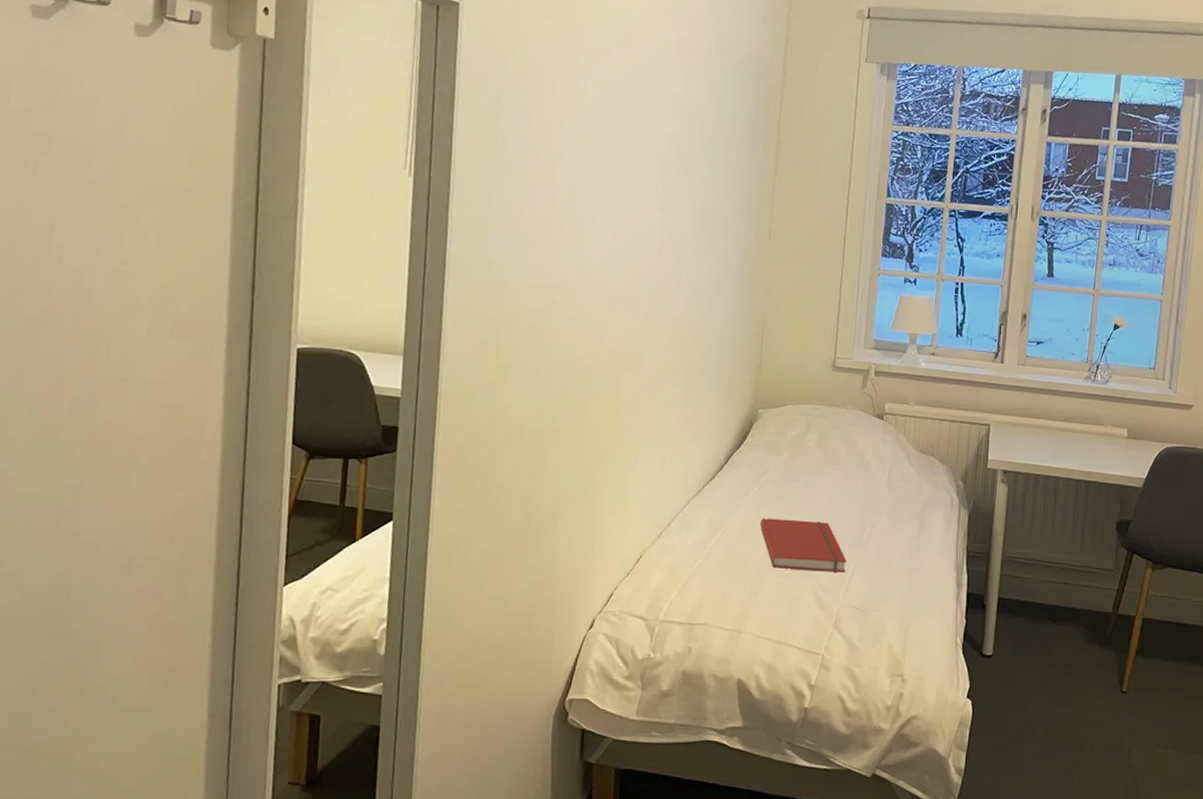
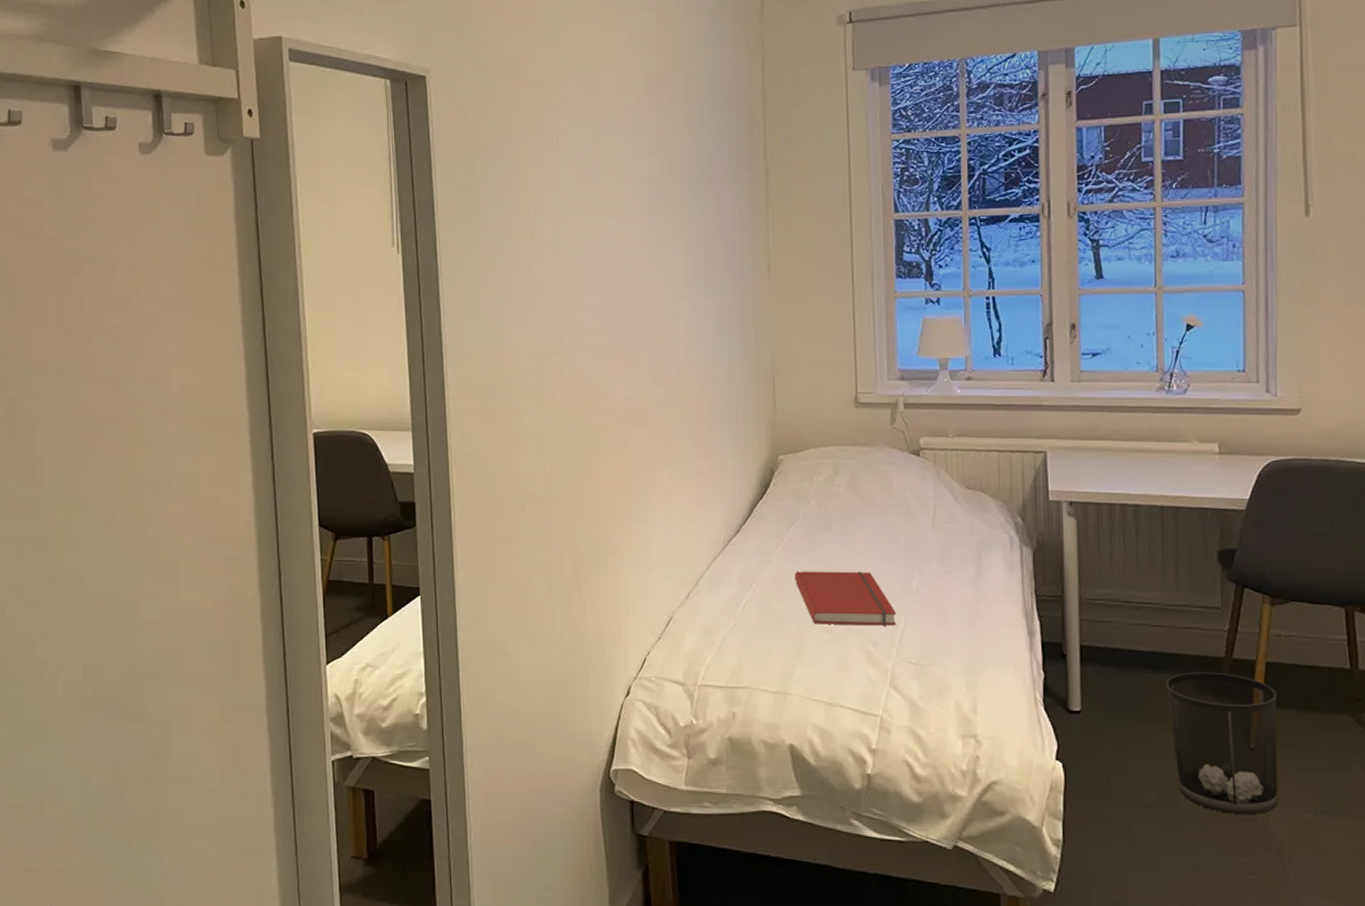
waste bin: none [1063,624,1149,749] -> present [1166,672,1279,815]

